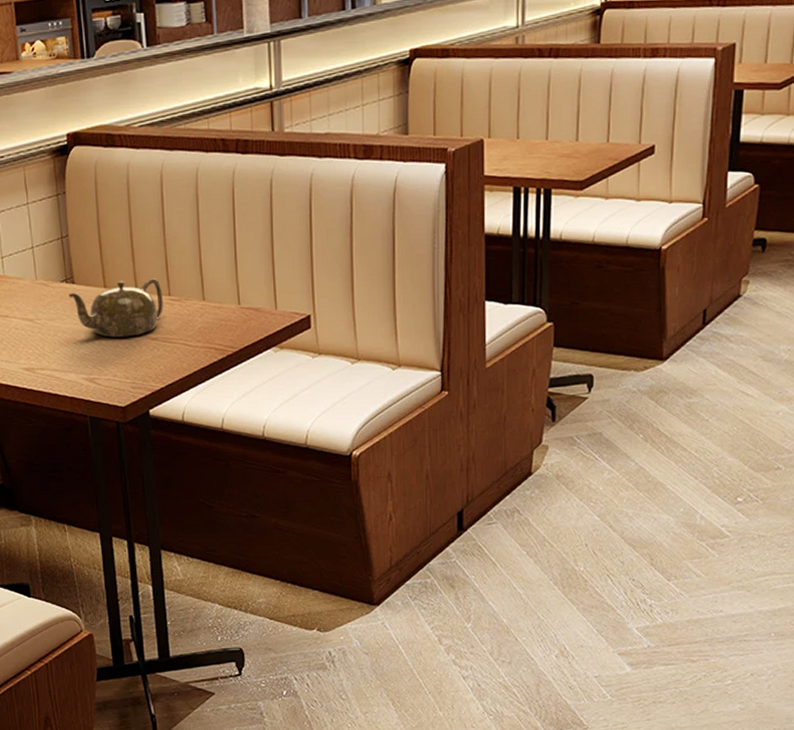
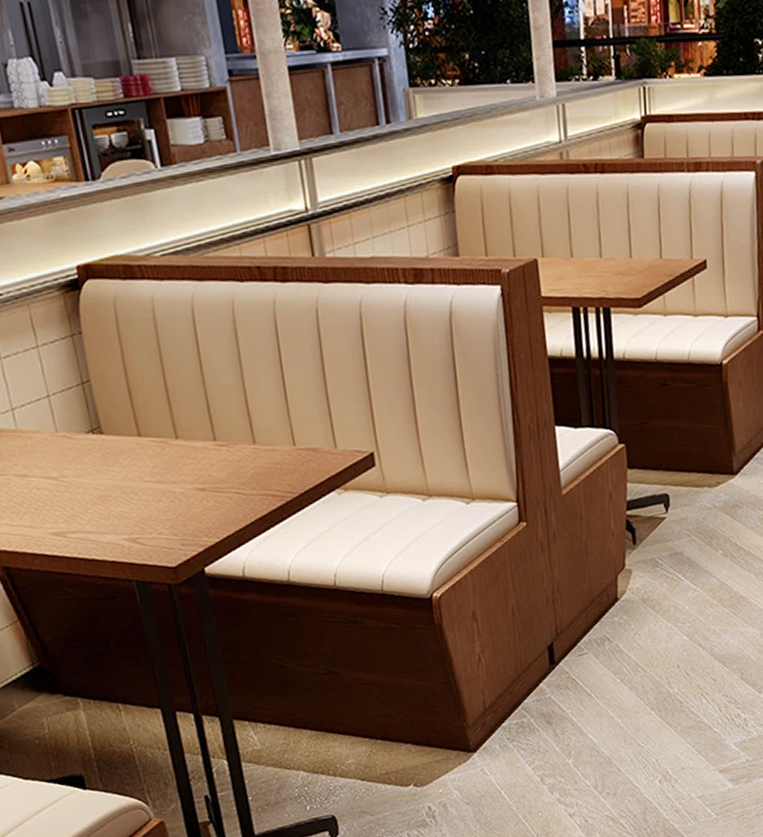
teapot: present [68,278,163,338] -> none [97,423,209,492]

